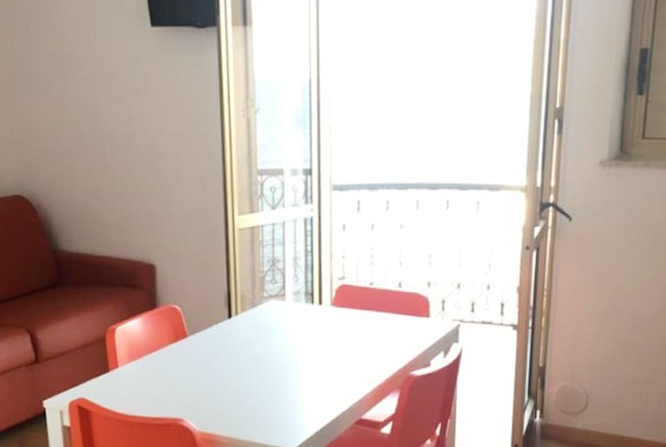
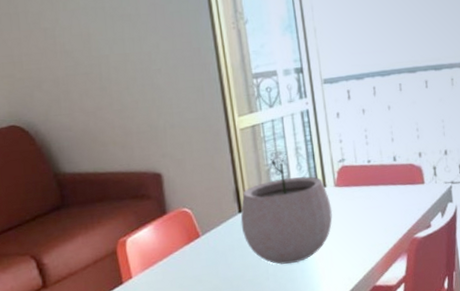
plant pot: none [229,263,326,381] -> present [240,154,333,265]

